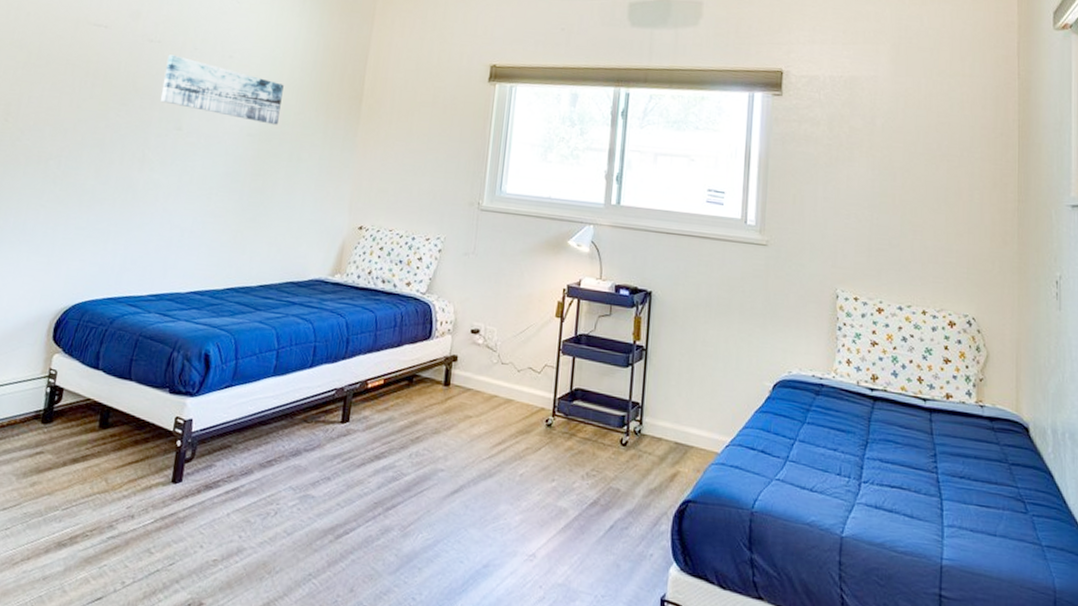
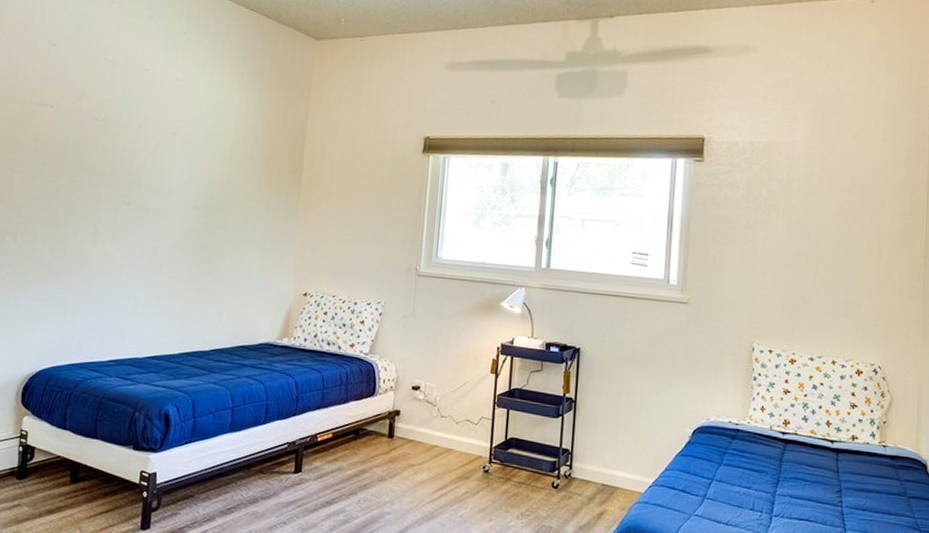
wall art: present [160,54,284,125] -> none [108,132,227,199]

